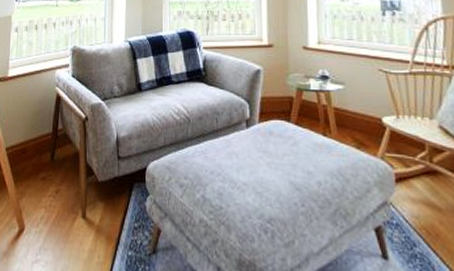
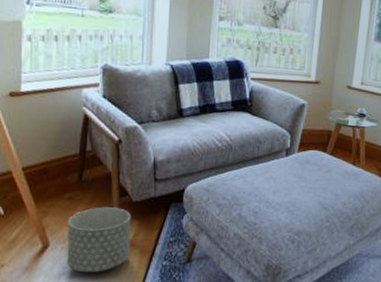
planter: none [39,187,97,262] -> present [67,207,131,273]

